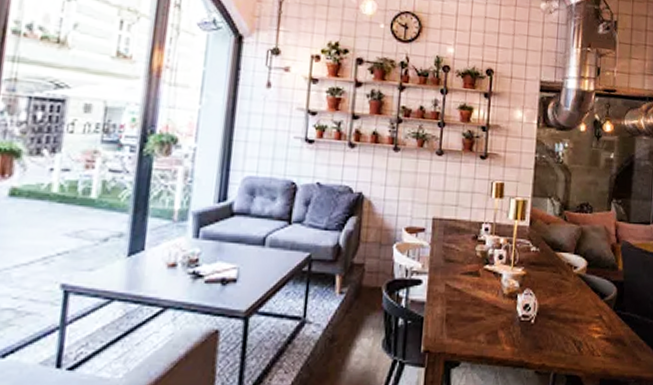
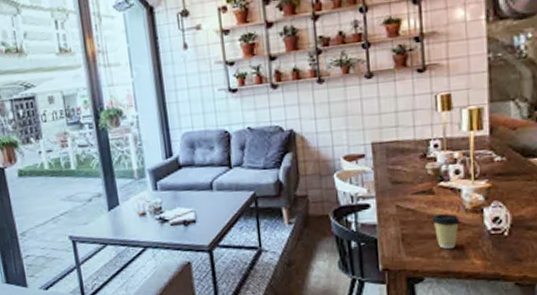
coffee cup: none [474,296,498,332] -> present [432,213,460,249]

